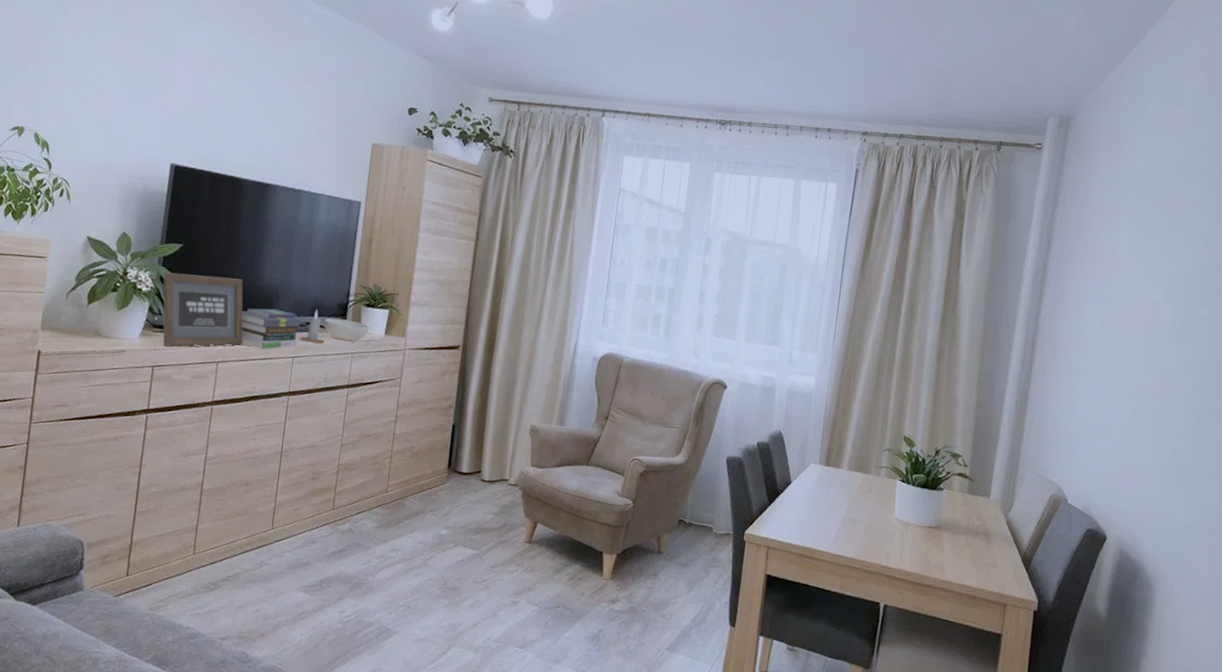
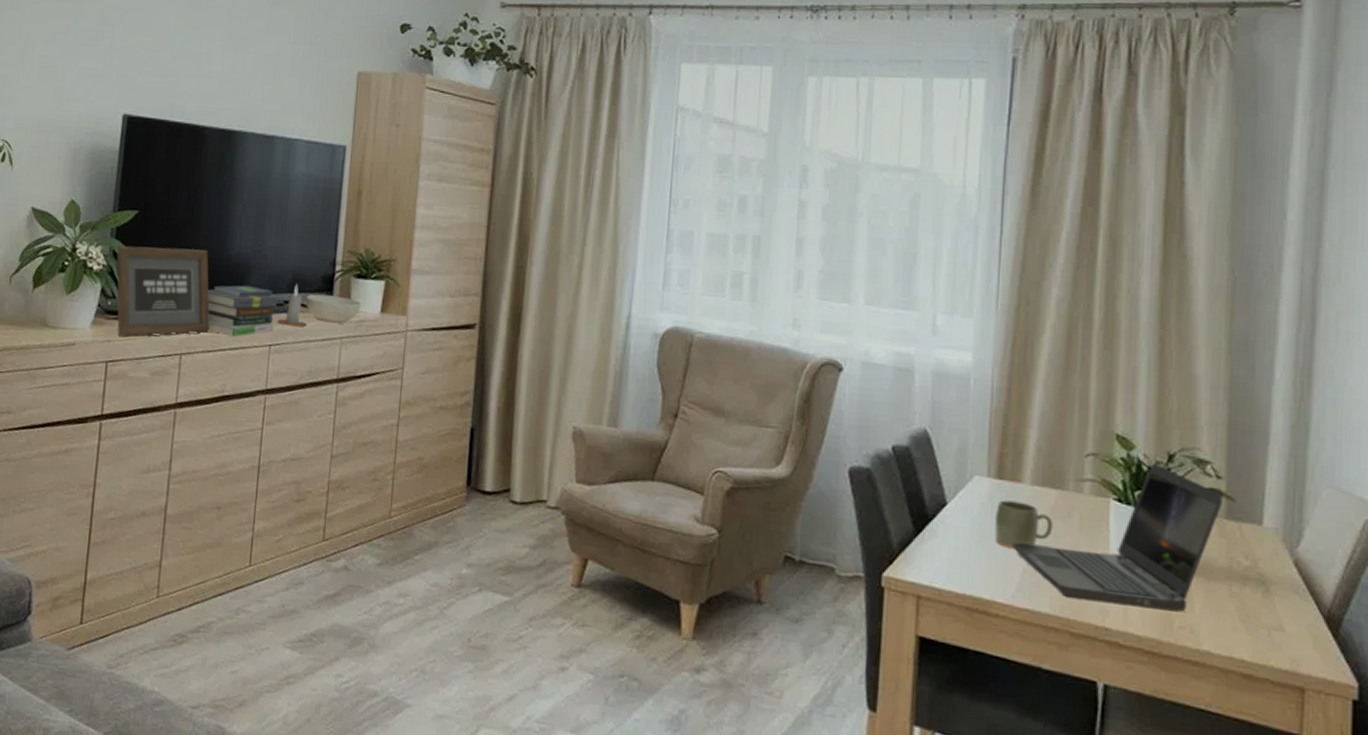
mug: none [821,480,860,514] -> present [995,500,1053,549]
laptop computer: none [832,456,967,556] -> present [1012,463,1222,612]

